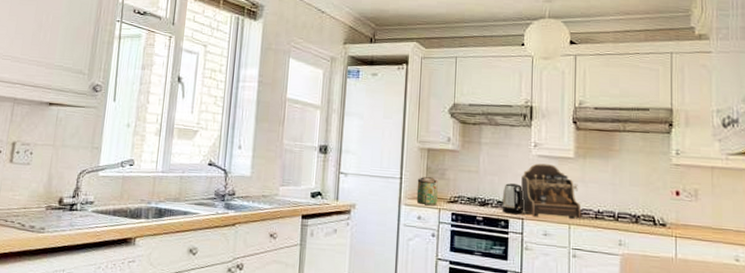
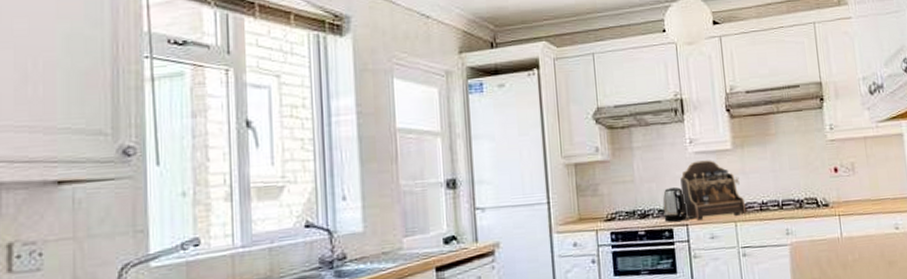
canister: present [416,177,438,206] -> none [567,196,593,230]

